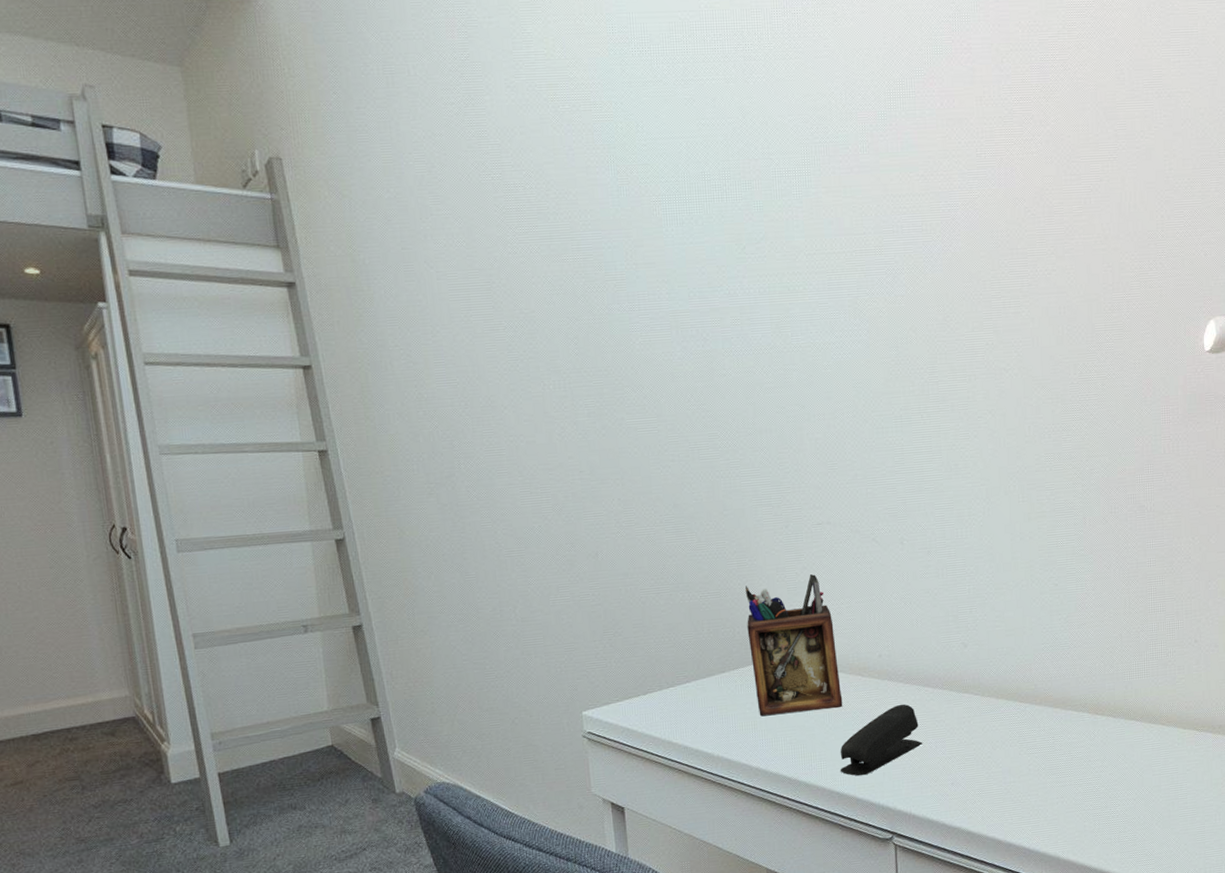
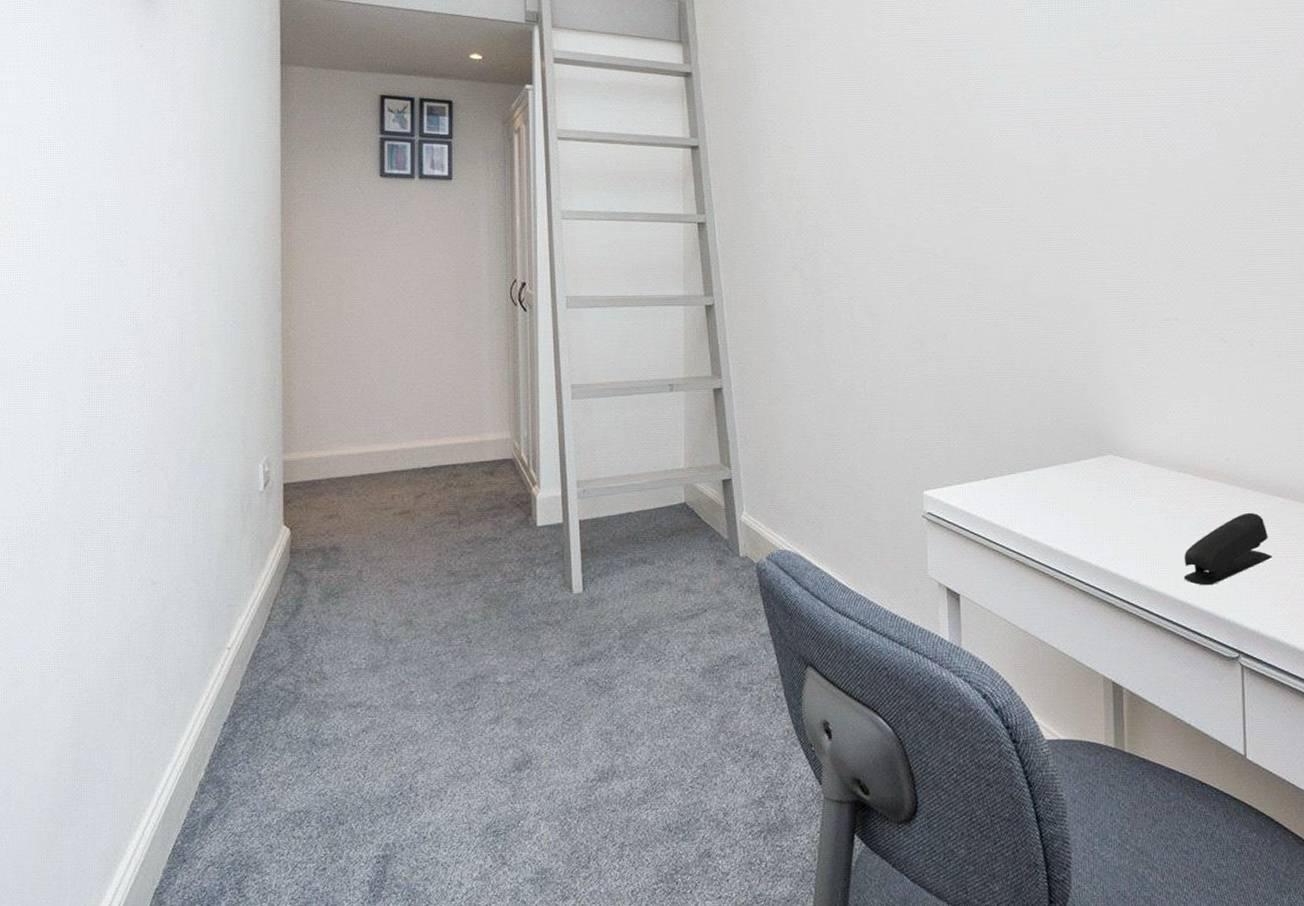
desk organizer: present [746,574,843,717] -> none [1091,370,1188,512]

